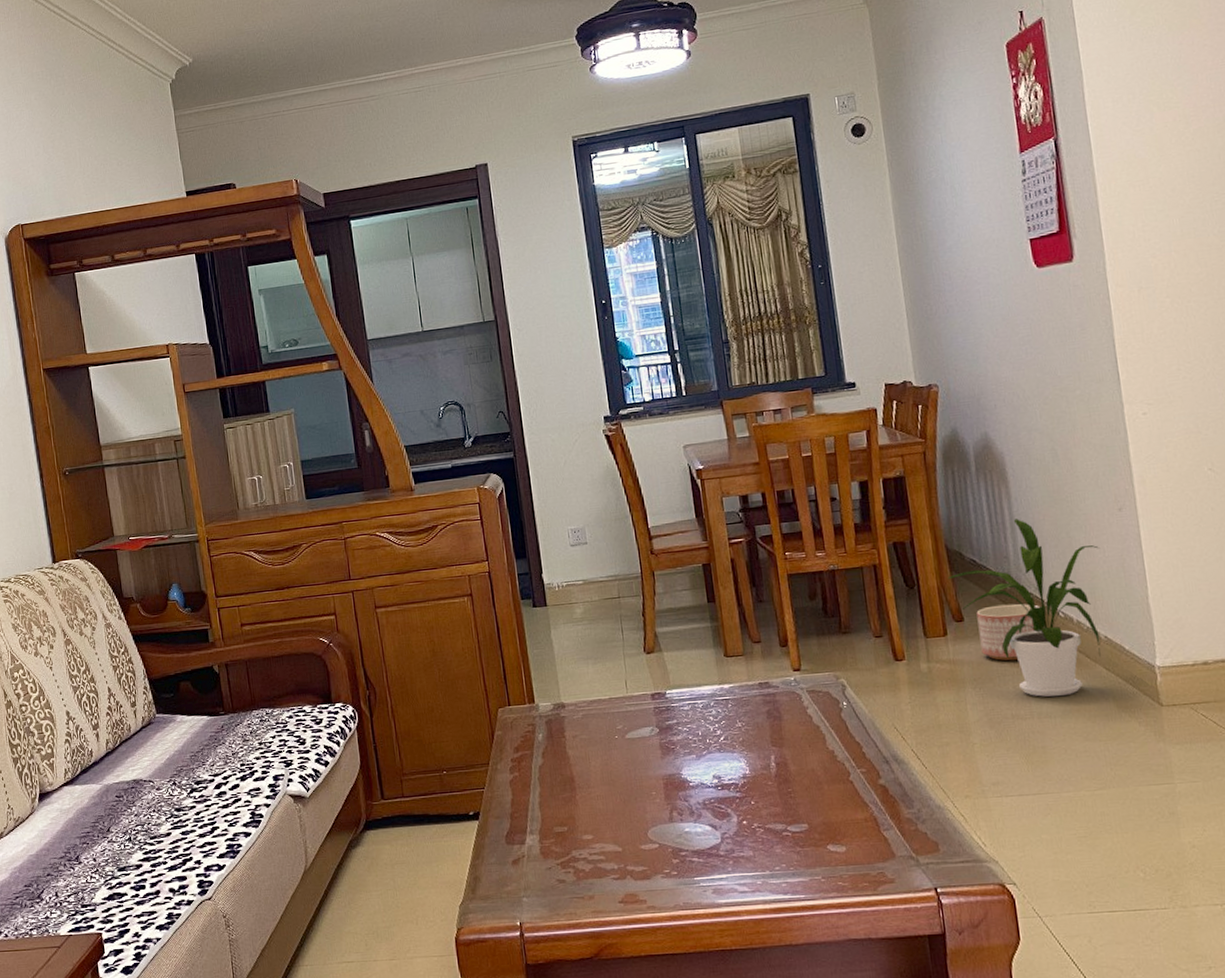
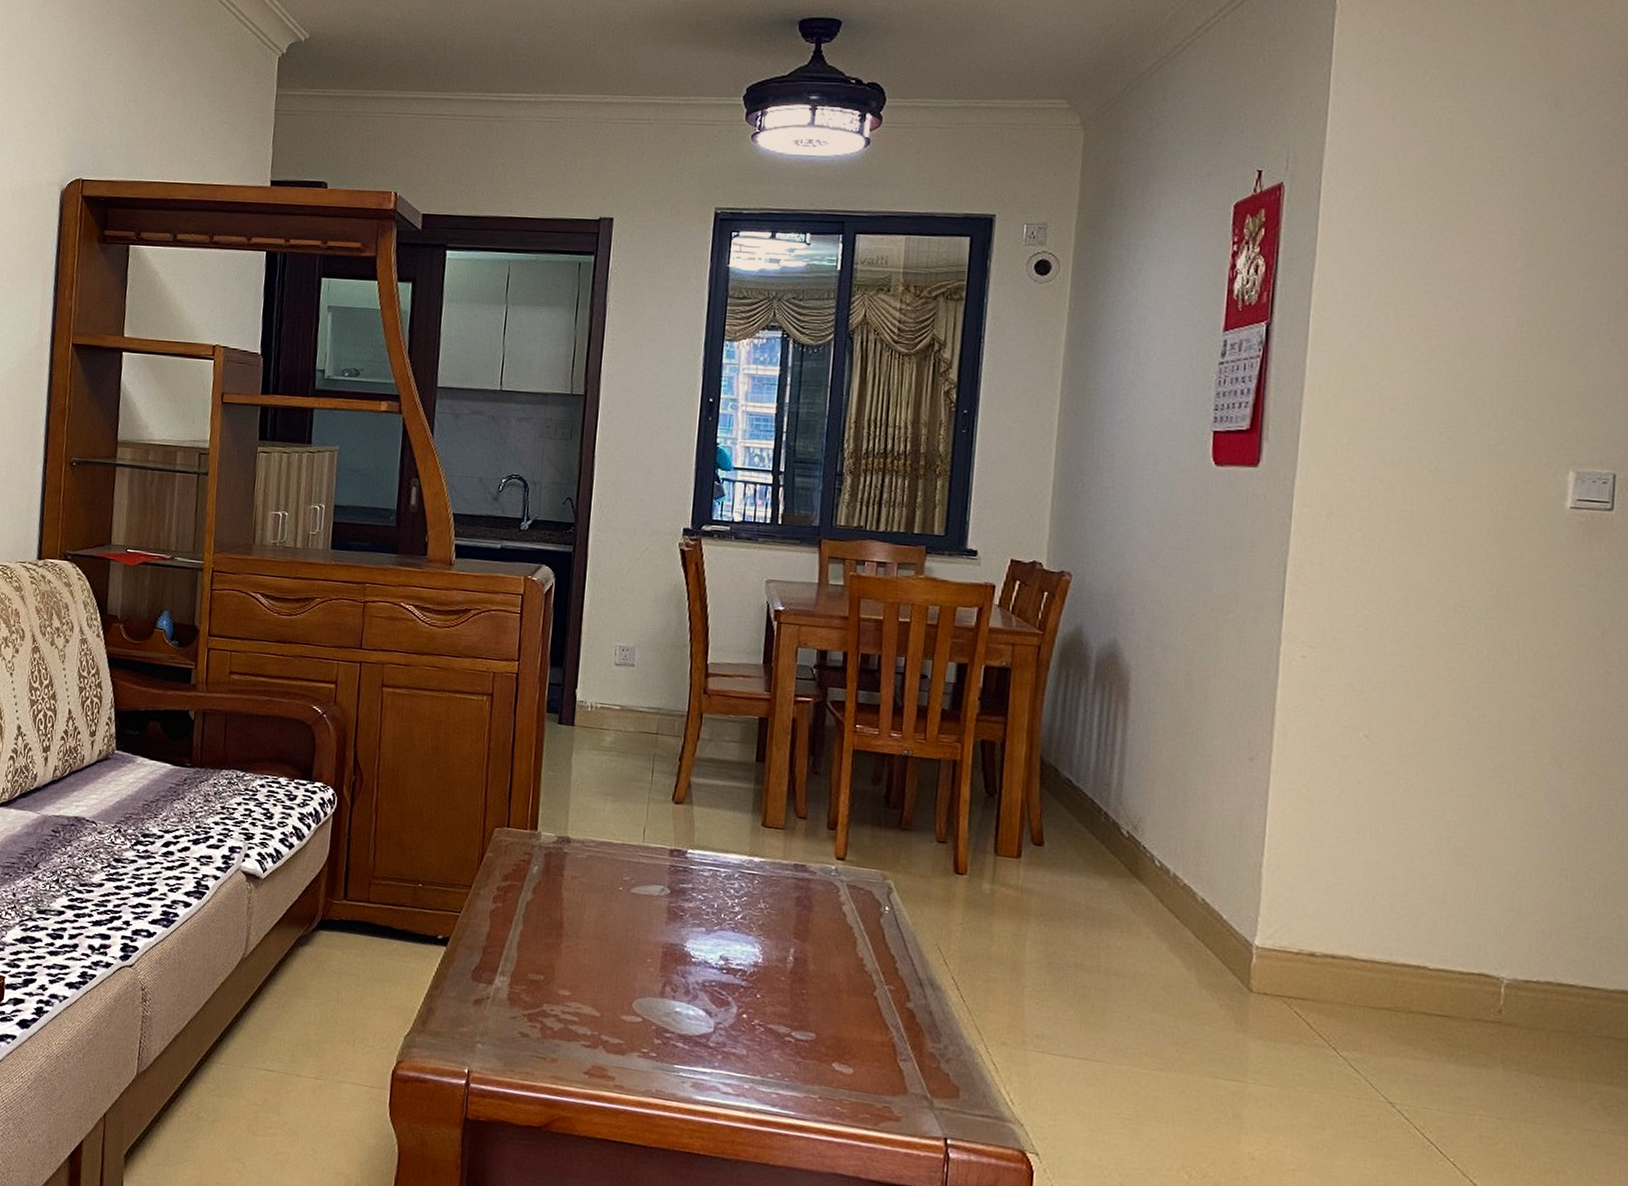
house plant: present [947,519,1101,697] -> none [1035,744,1218,956]
planter: present [976,603,1041,661] -> none [1056,836,1136,904]

